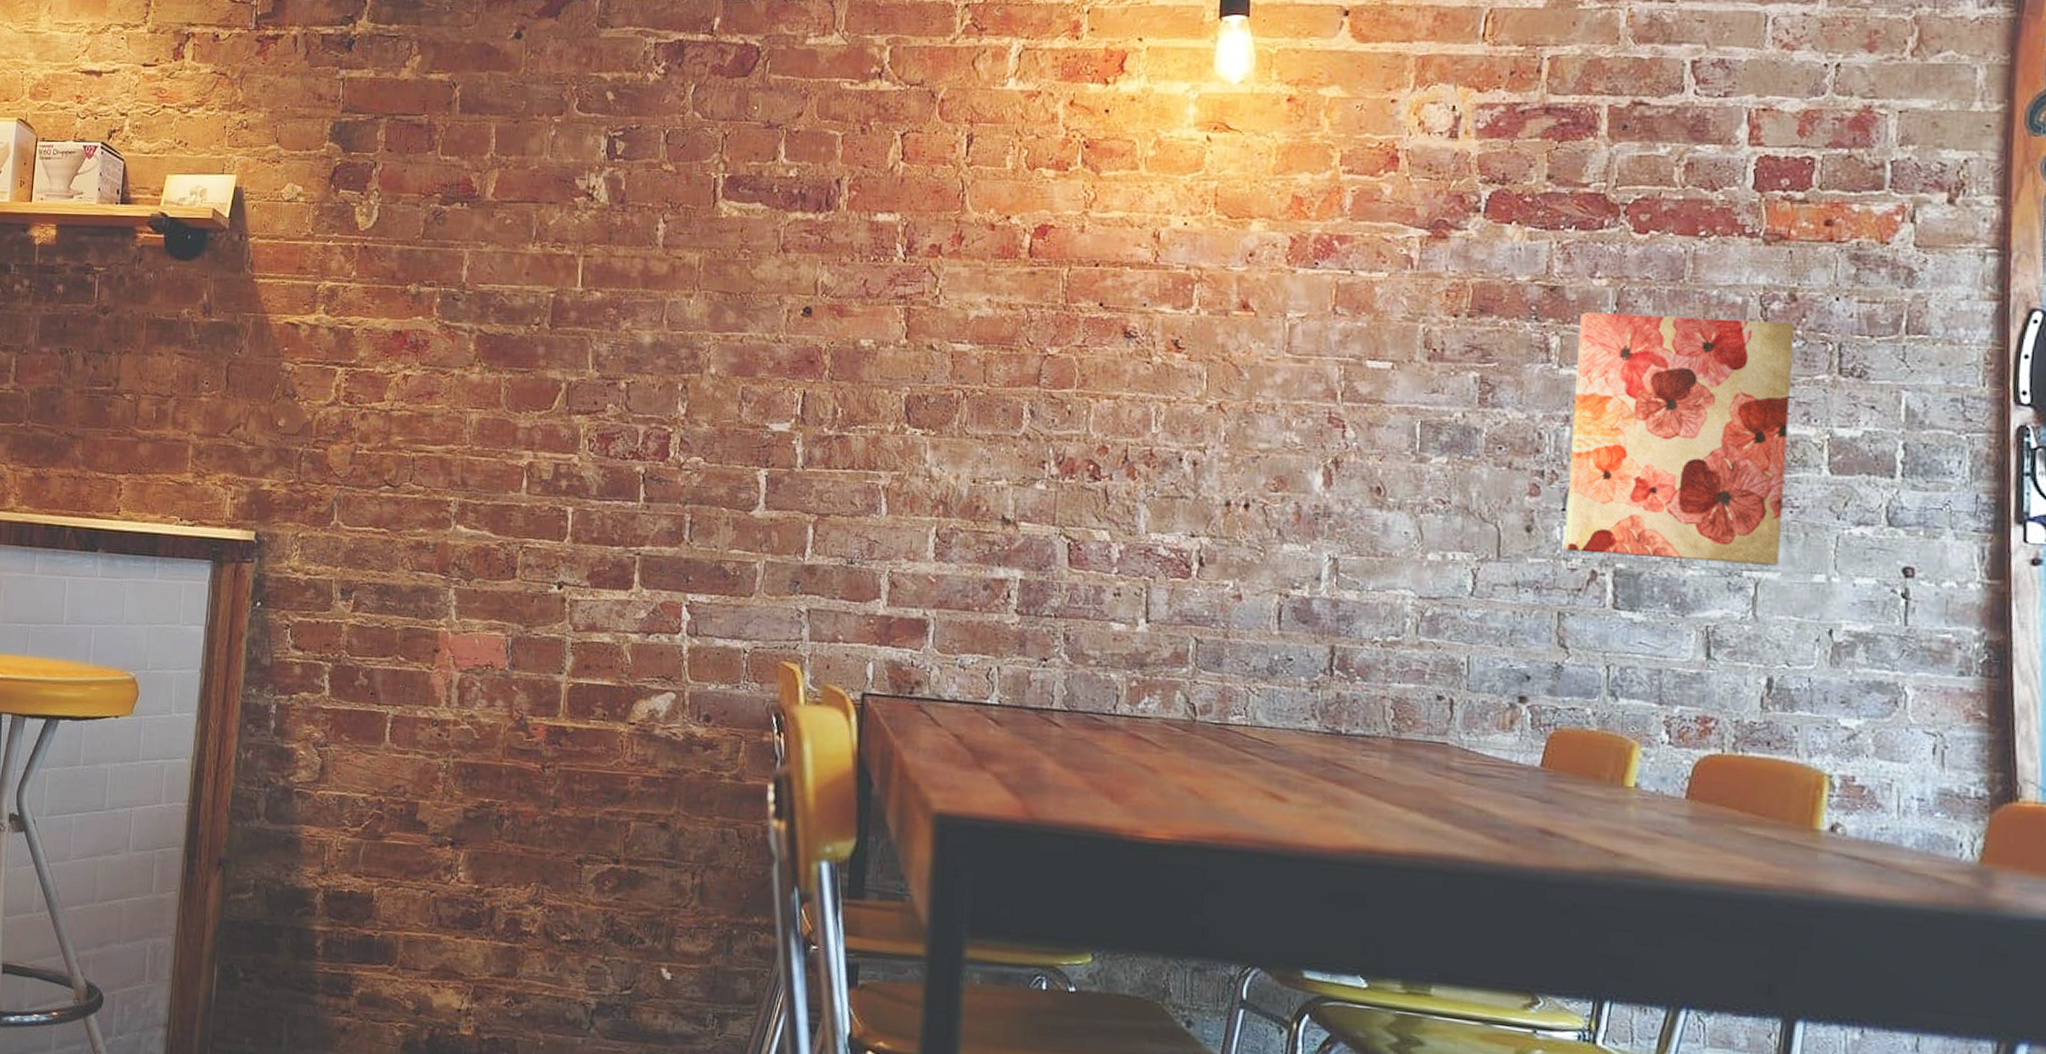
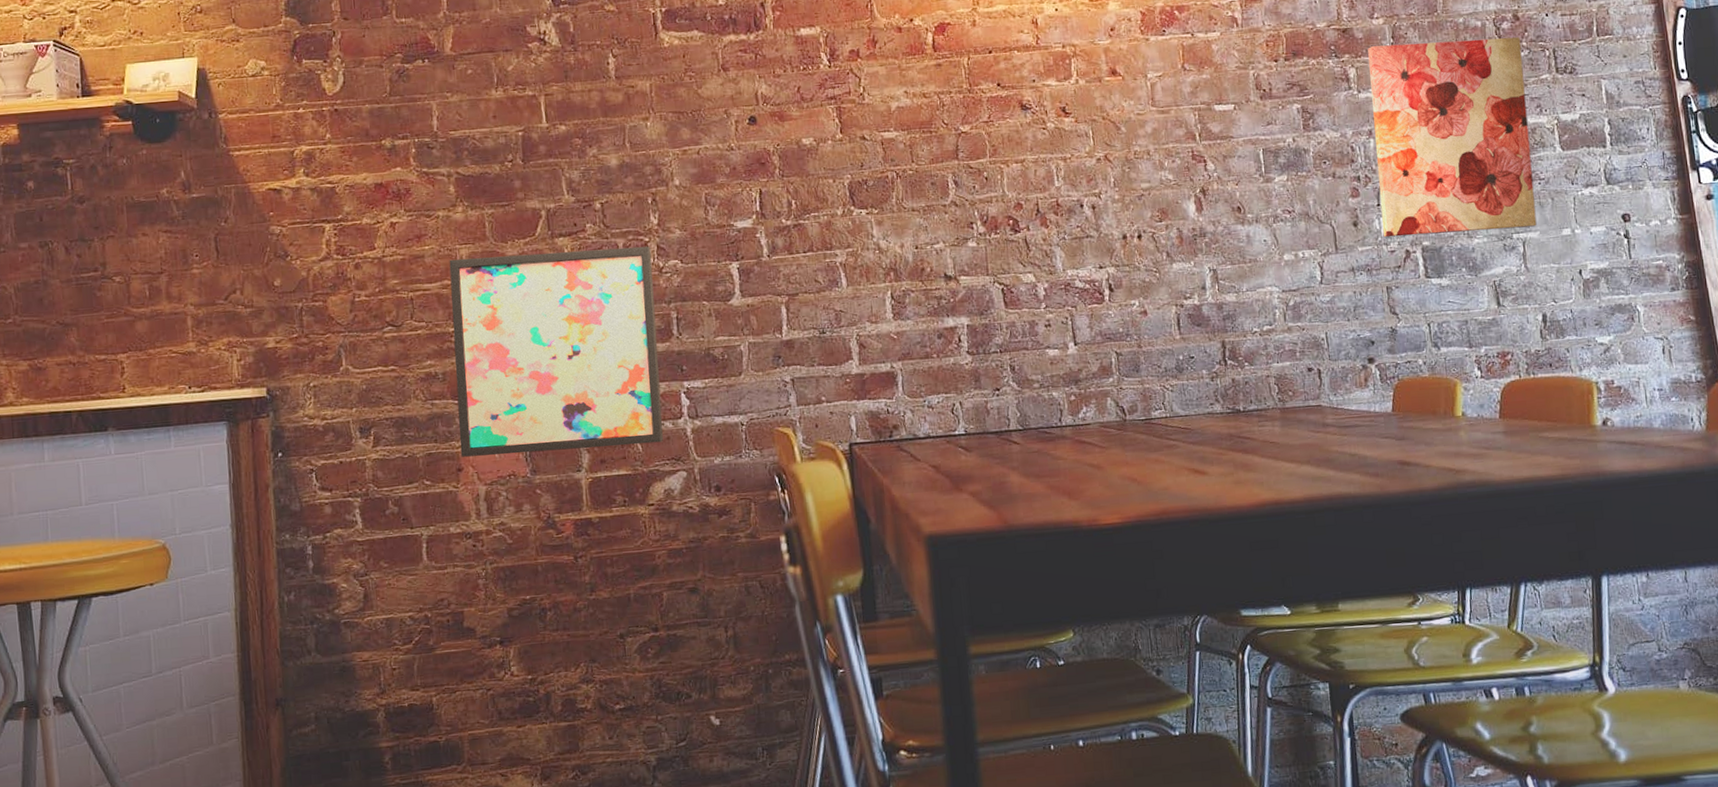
wall art: none [440,423,674,657] -> present [449,246,664,457]

